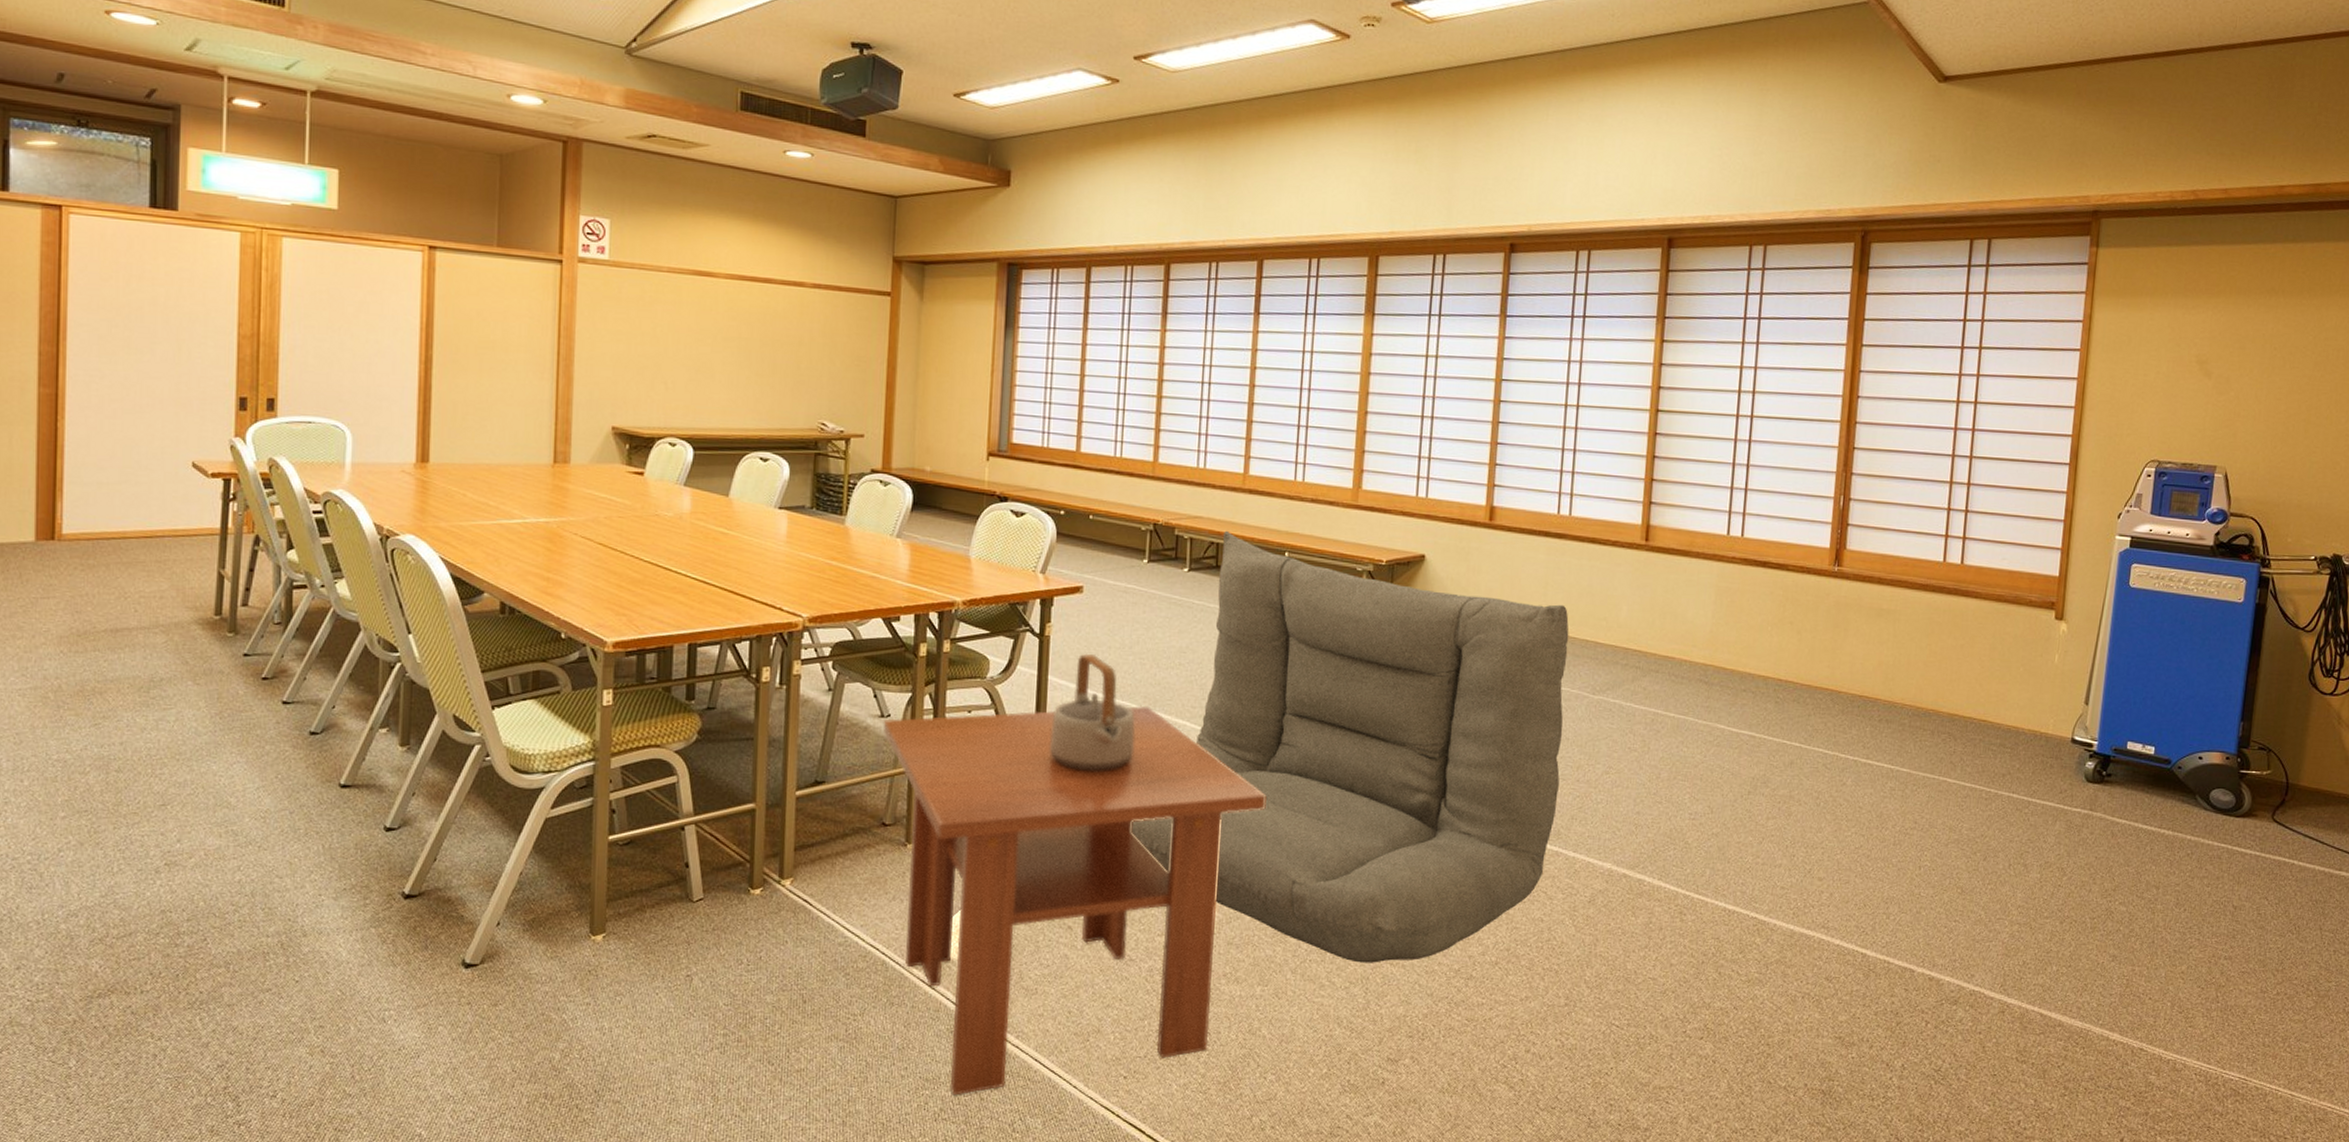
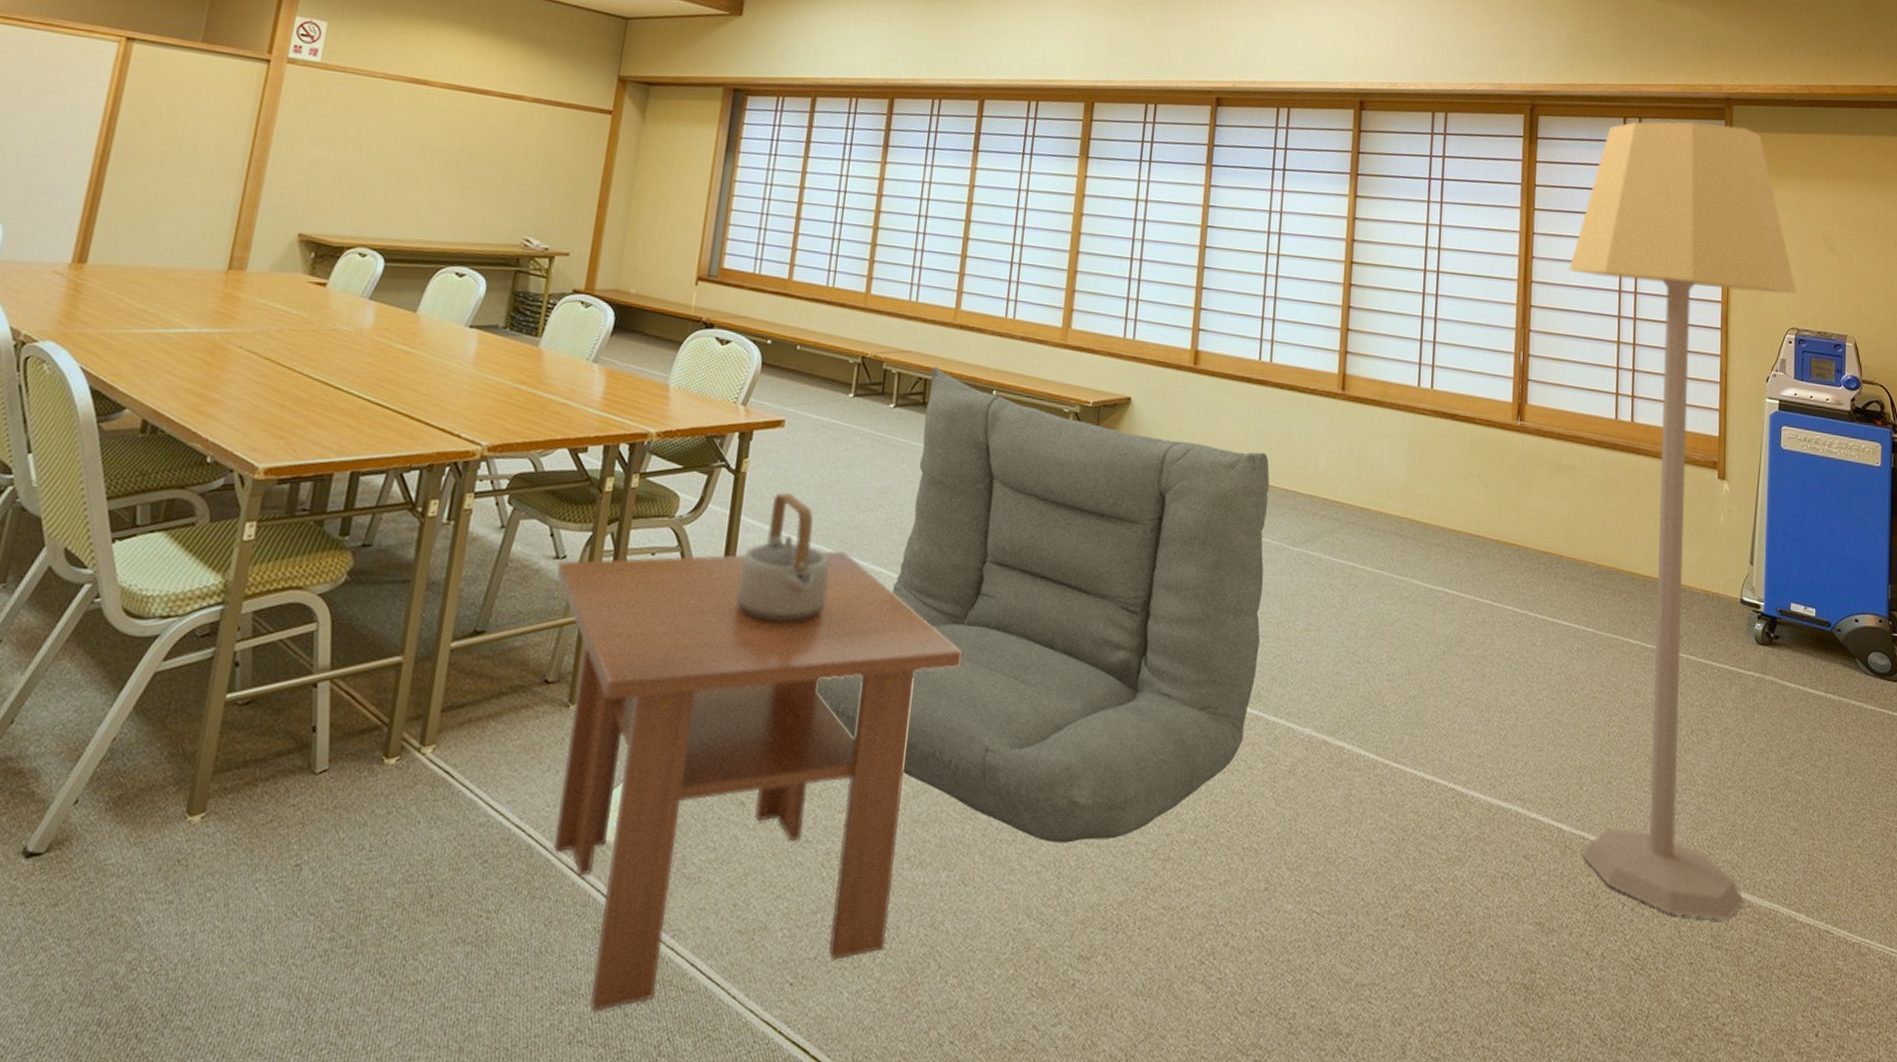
lamp: none [1885,239,2162,1037] -> present [1569,121,1797,920]

